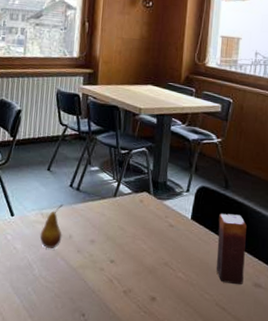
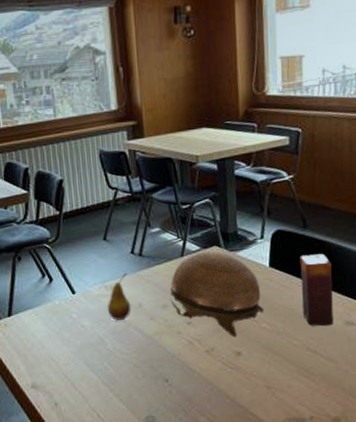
decorative bowl: none [98,196,182,282] -> present [169,252,264,337]

